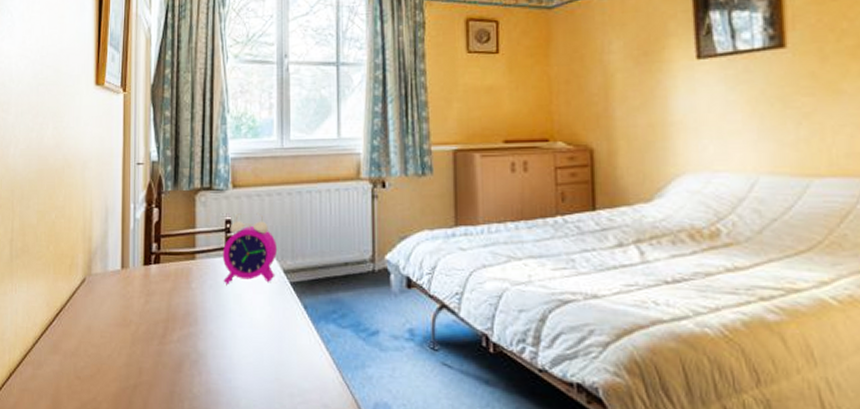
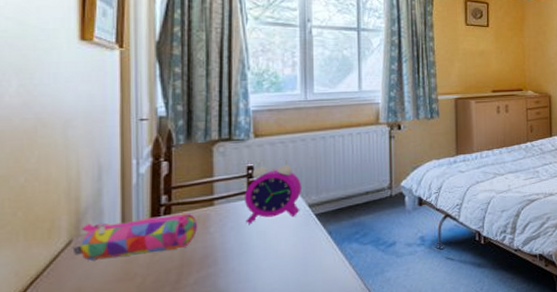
pencil case: none [85,264,181,302] -> present [72,213,197,261]

